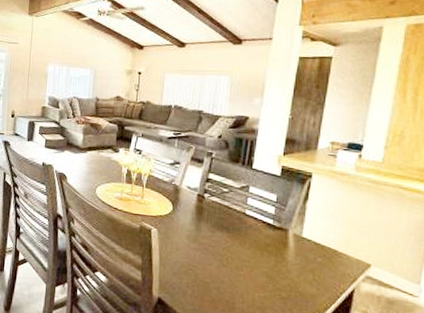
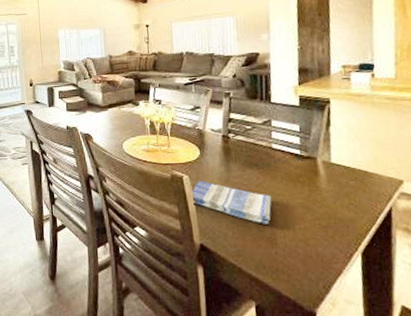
dish towel: none [156,235,237,288] -> present [190,180,272,225]

